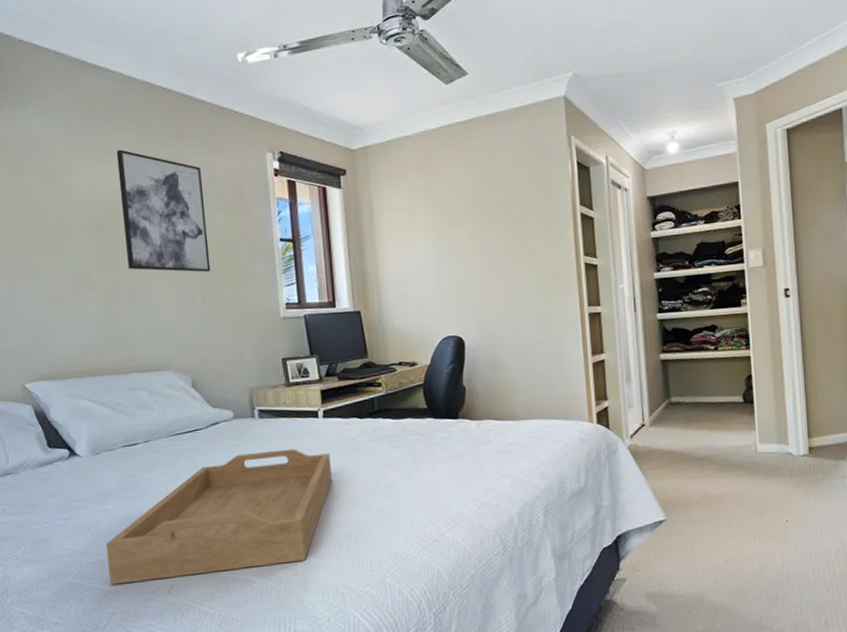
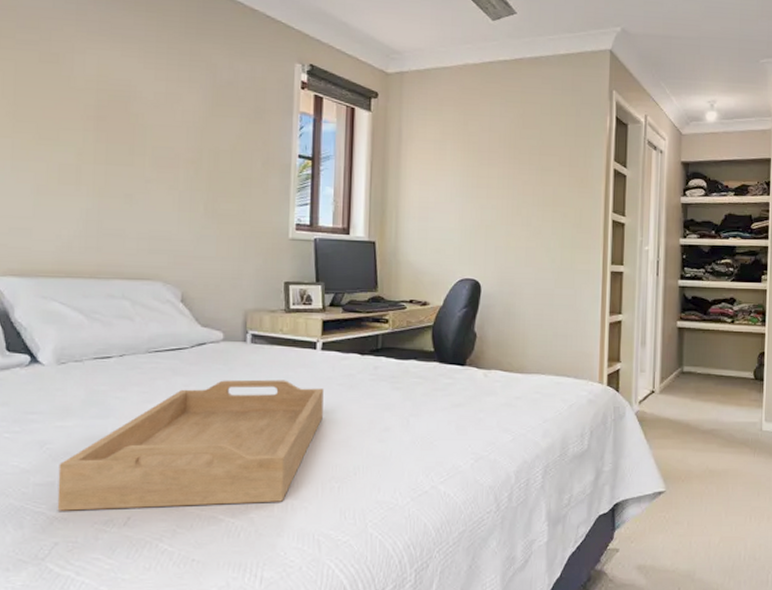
wall art: present [116,149,211,272] -> none [127,37,222,180]

